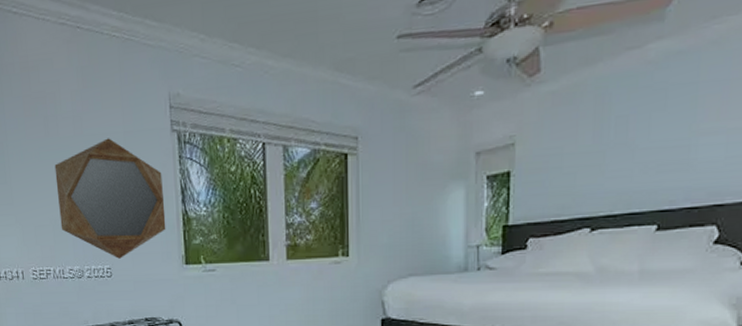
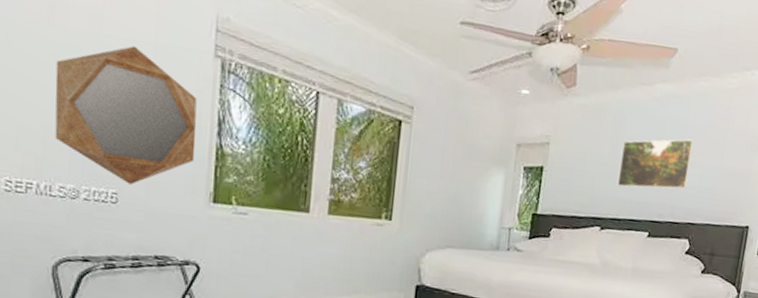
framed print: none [606,101,711,177] -> present [616,139,694,189]

